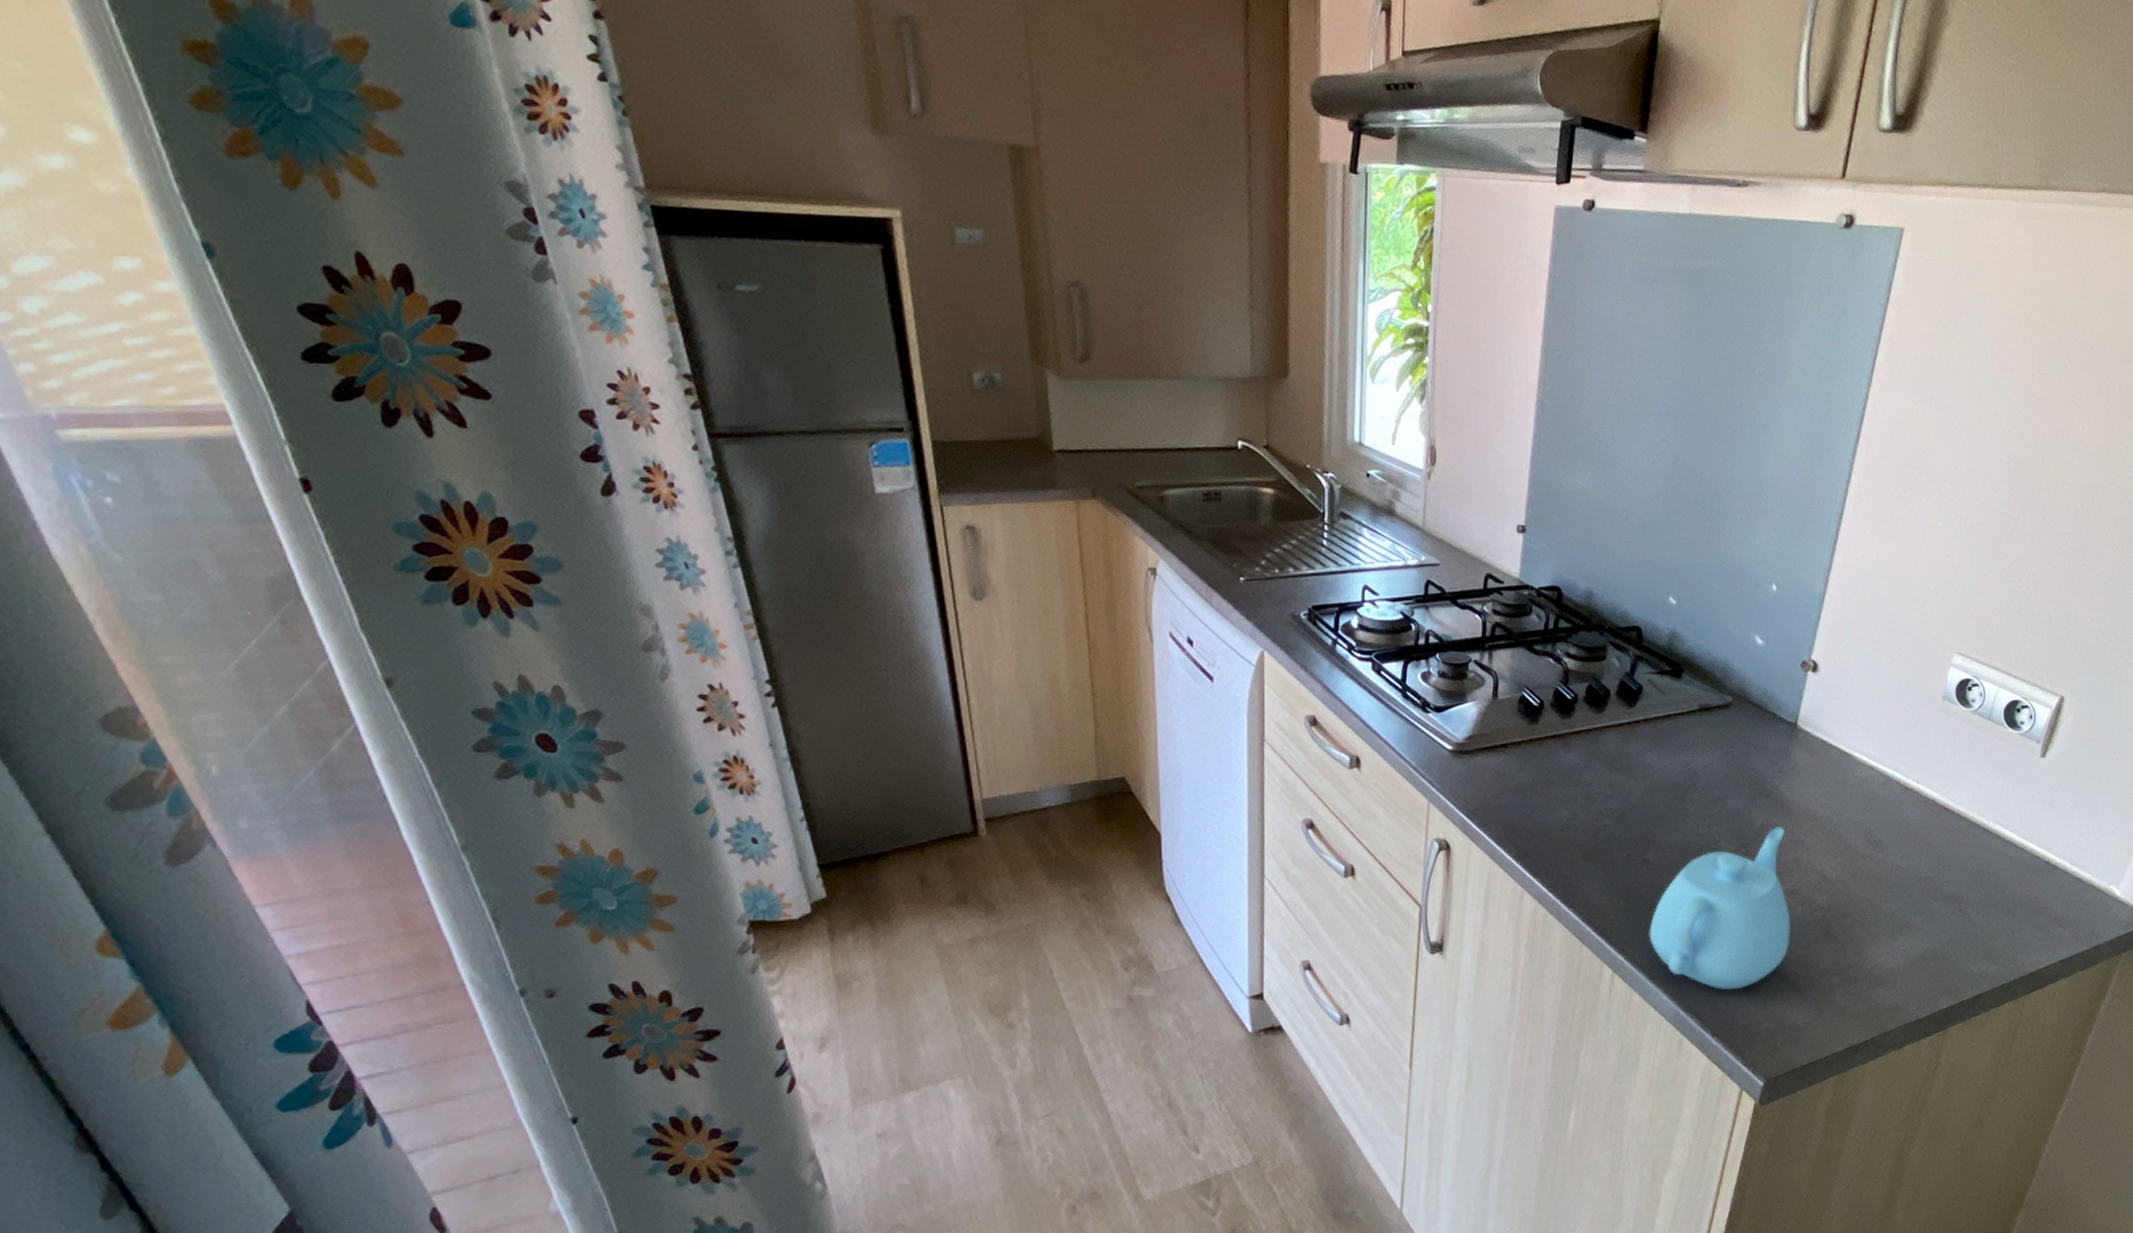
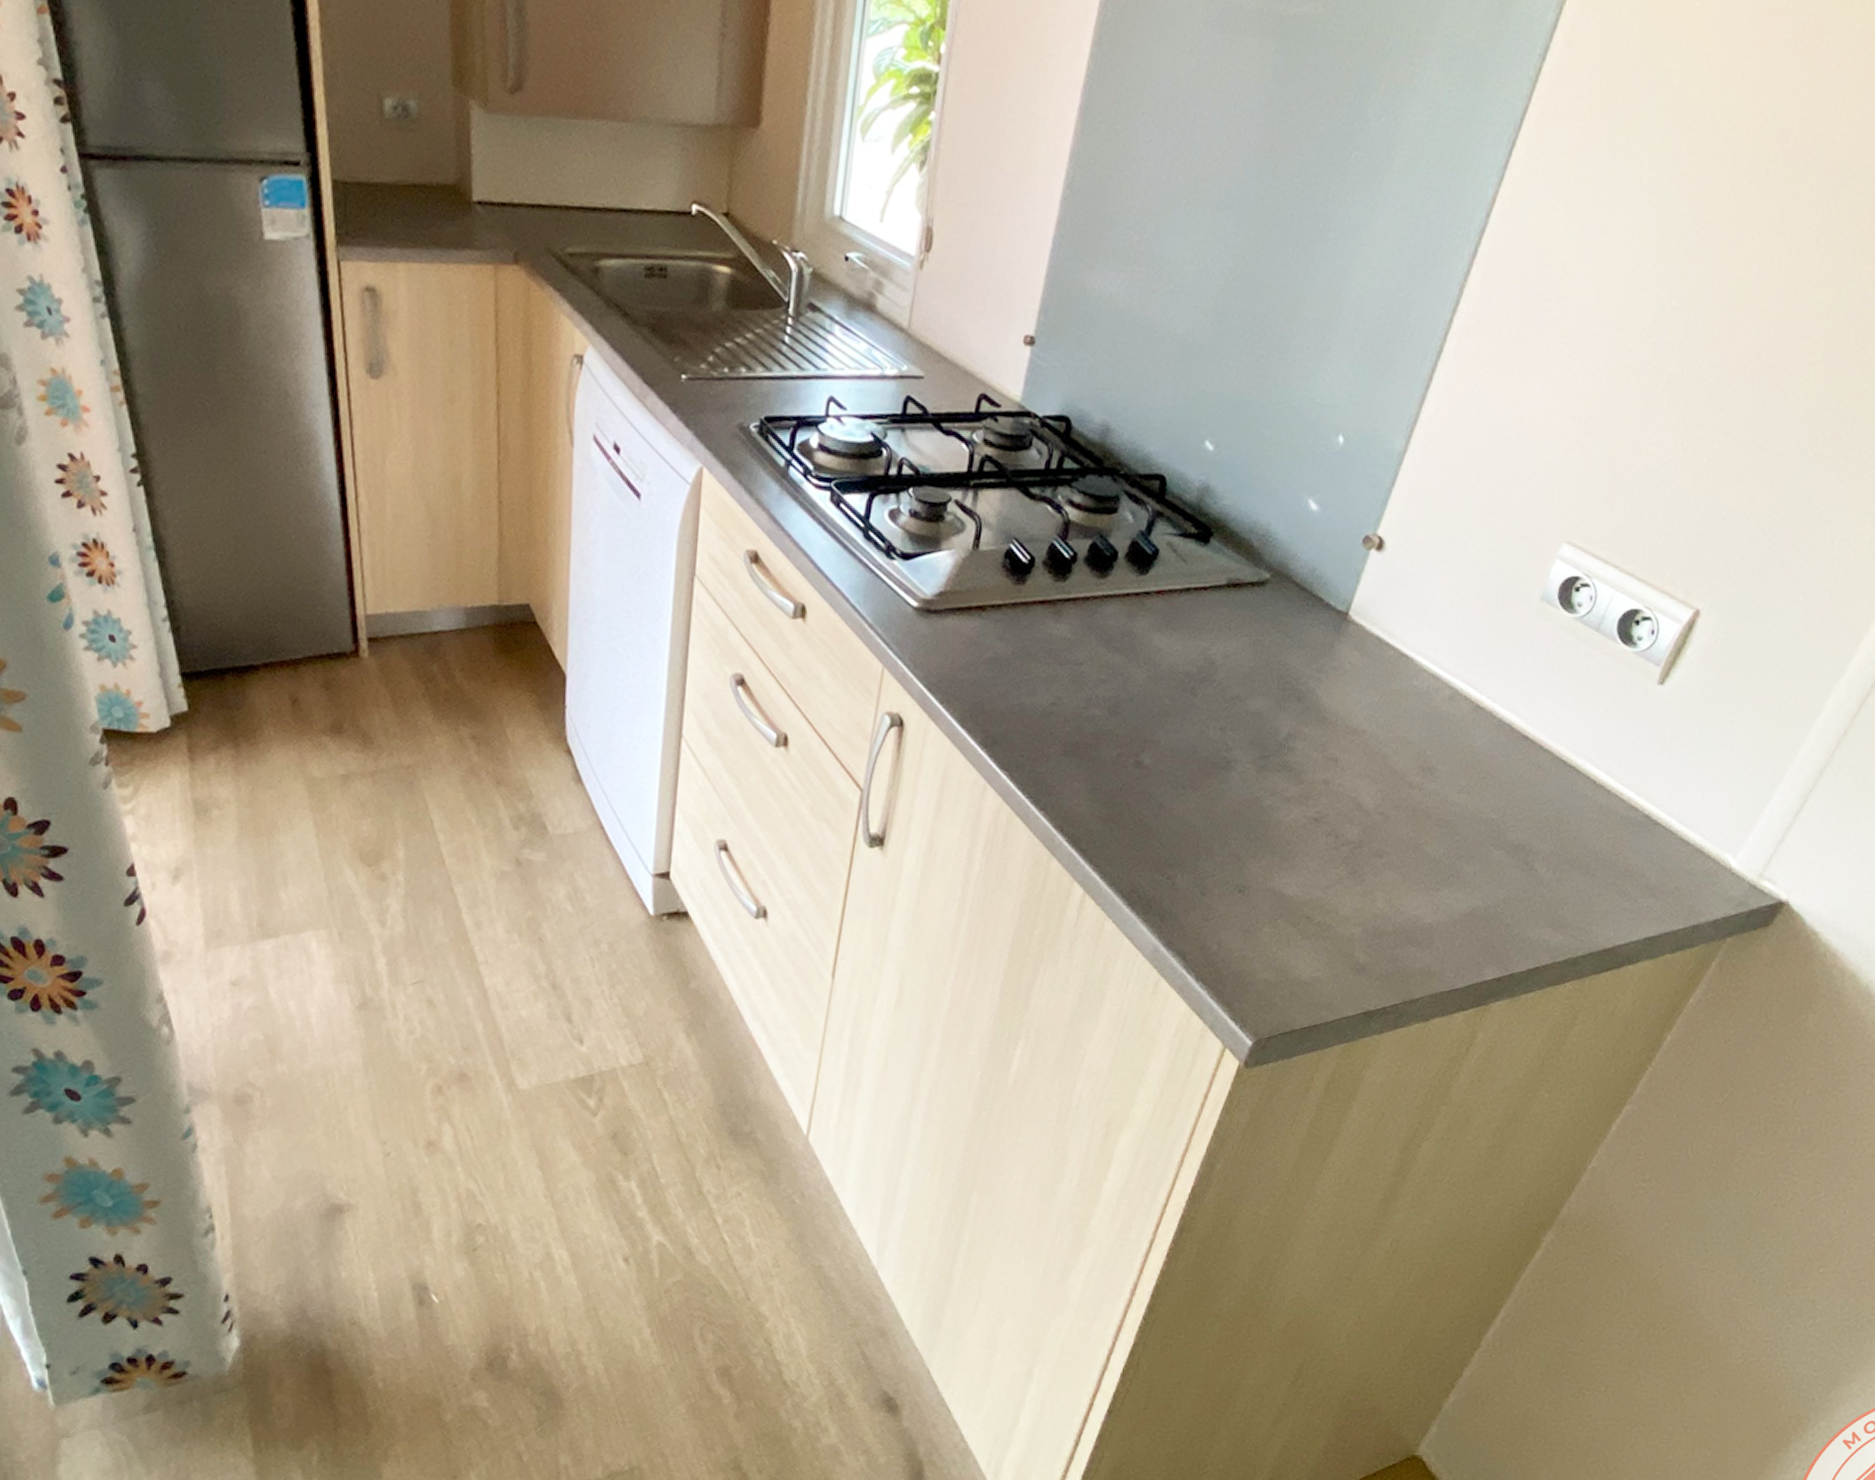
teapot: present [1649,827,1790,990] -> none [1132,738,1316,929]

